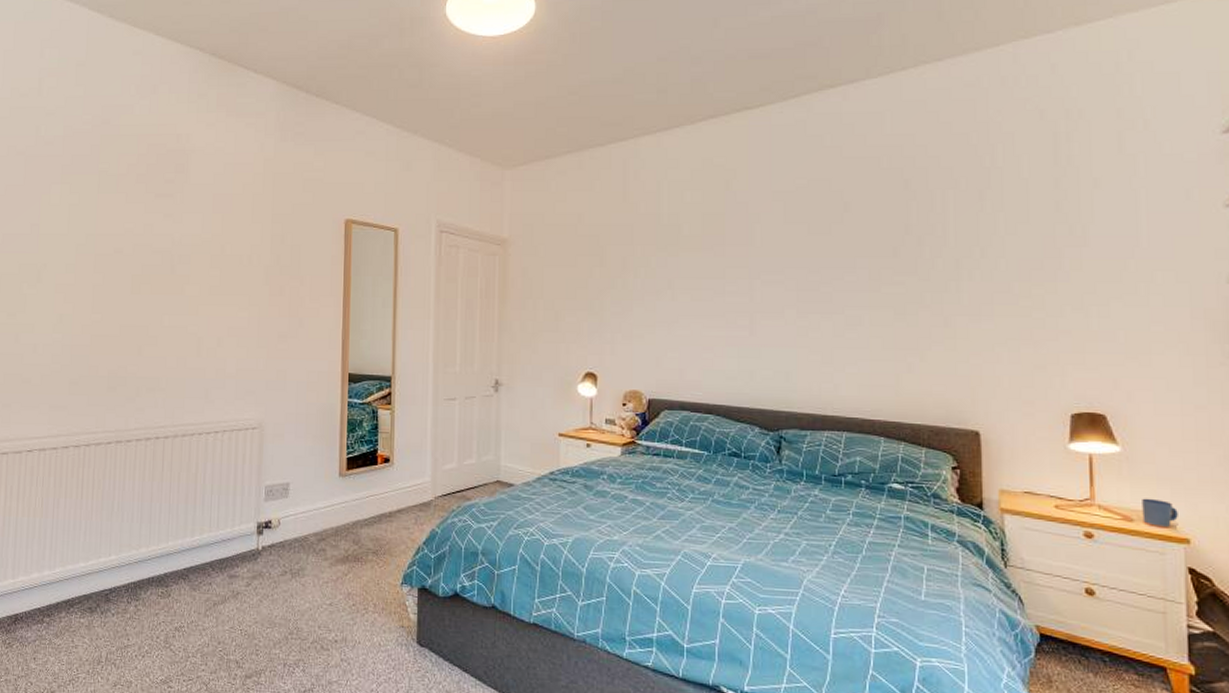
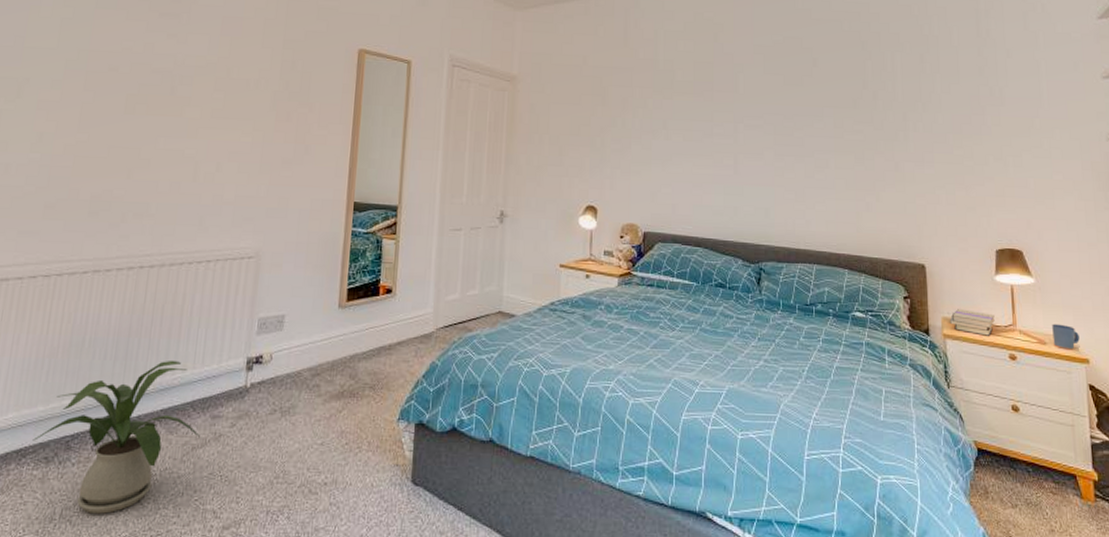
house plant: none [78,523,220,659] -> present [33,360,200,514]
books: none [1008,481,1067,511] -> present [949,309,995,336]

